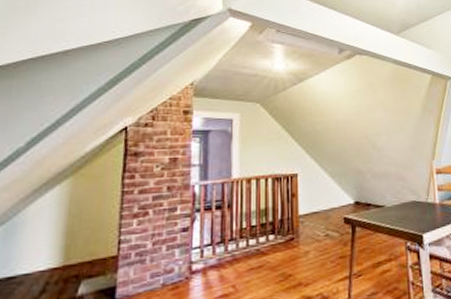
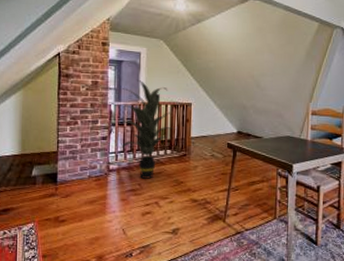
indoor plant: none [204,151,282,279] -> present [118,79,178,180]

